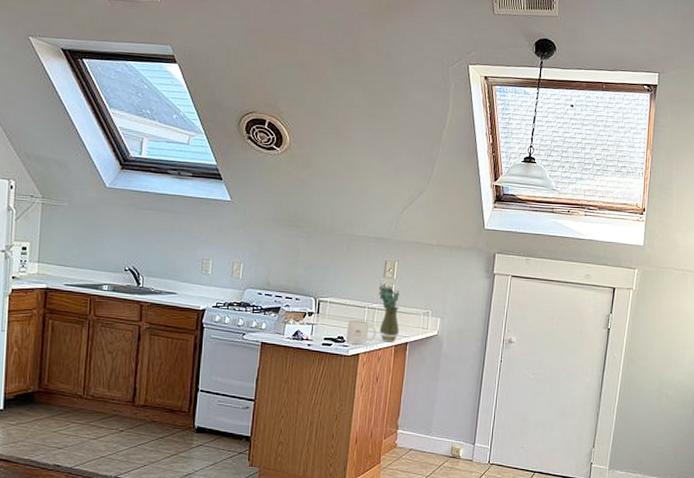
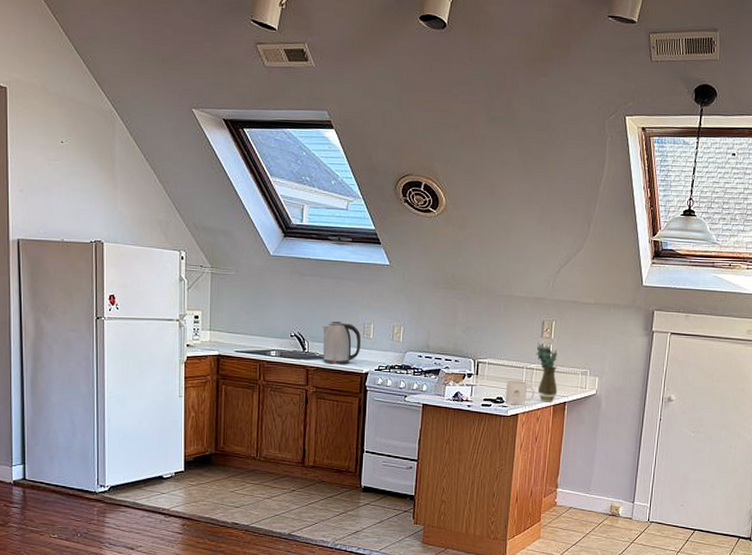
kettle: none [158,256,200,301] -> present [323,321,362,365]

